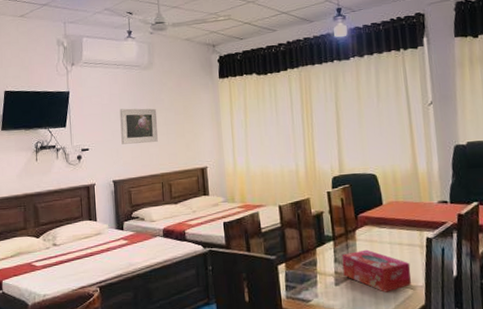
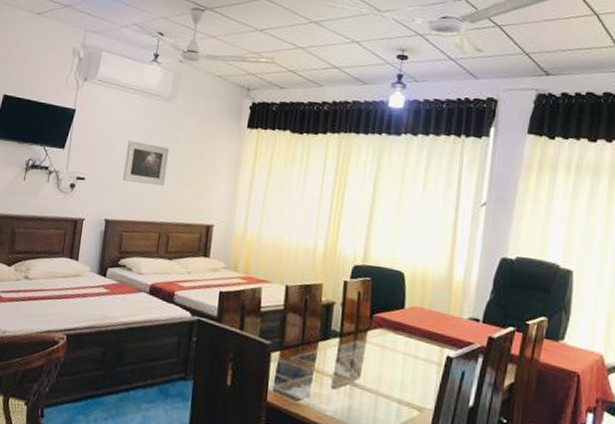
tissue box: present [341,249,412,293] -> none [343,354,422,409]

